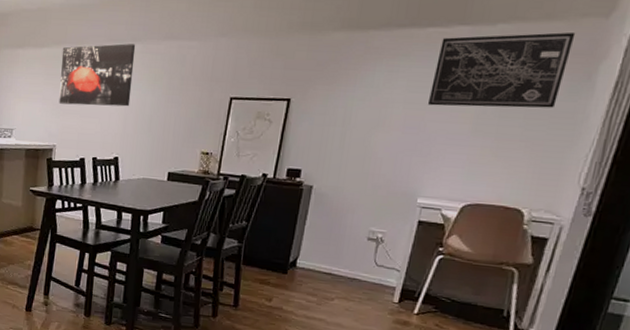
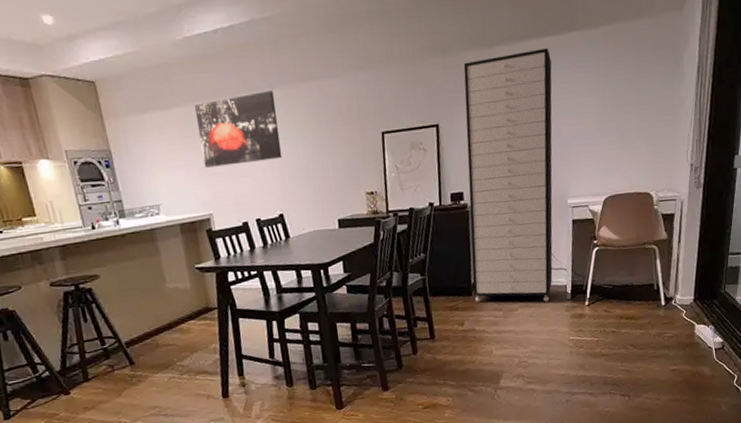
storage cabinet: none [289,38,432,299] -> present [463,48,553,302]
wall art: present [427,32,576,108] -> none [557,27,661,111]

